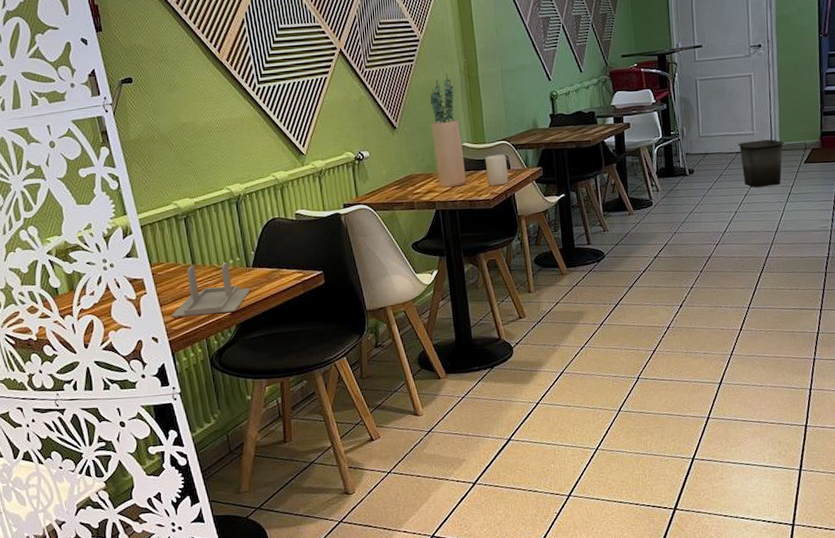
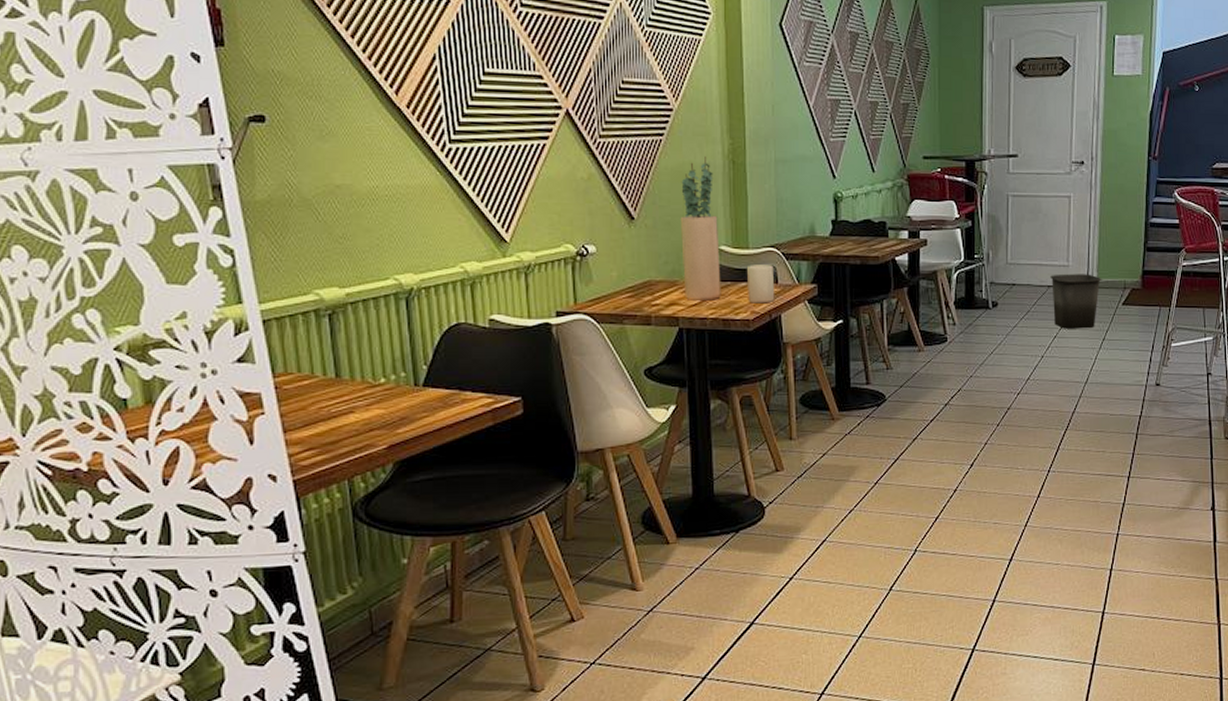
napkin holder: present [171,261,251,317] -> none [300,377,418,448]

